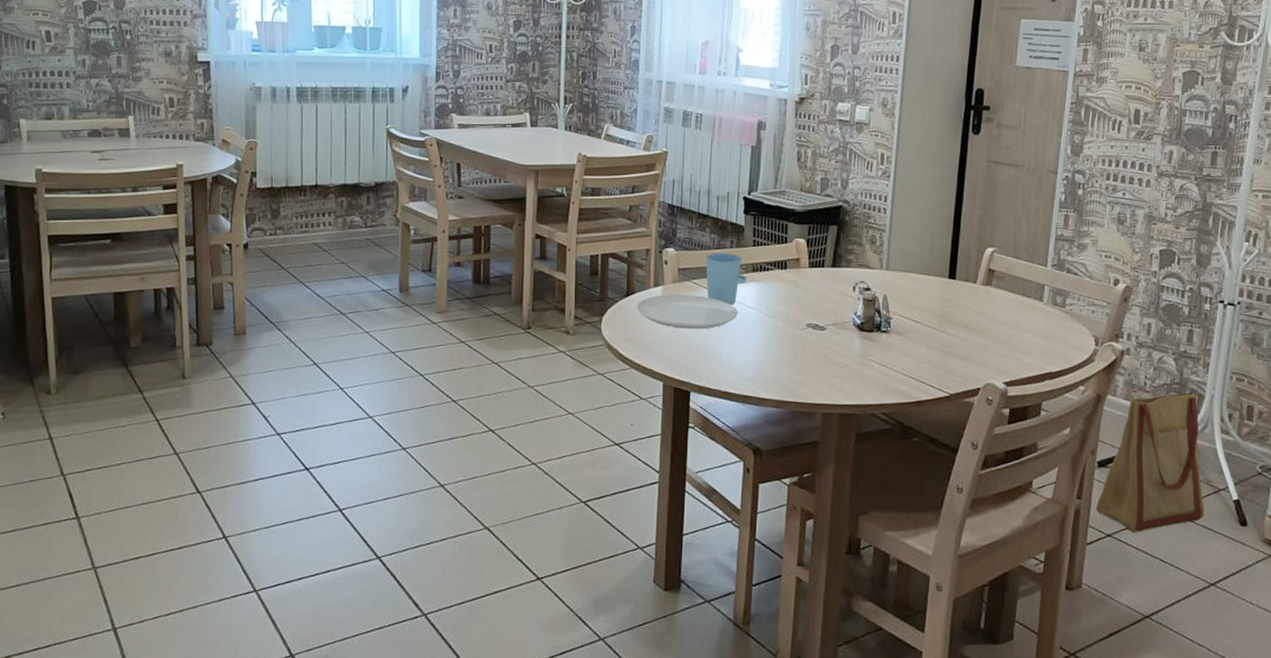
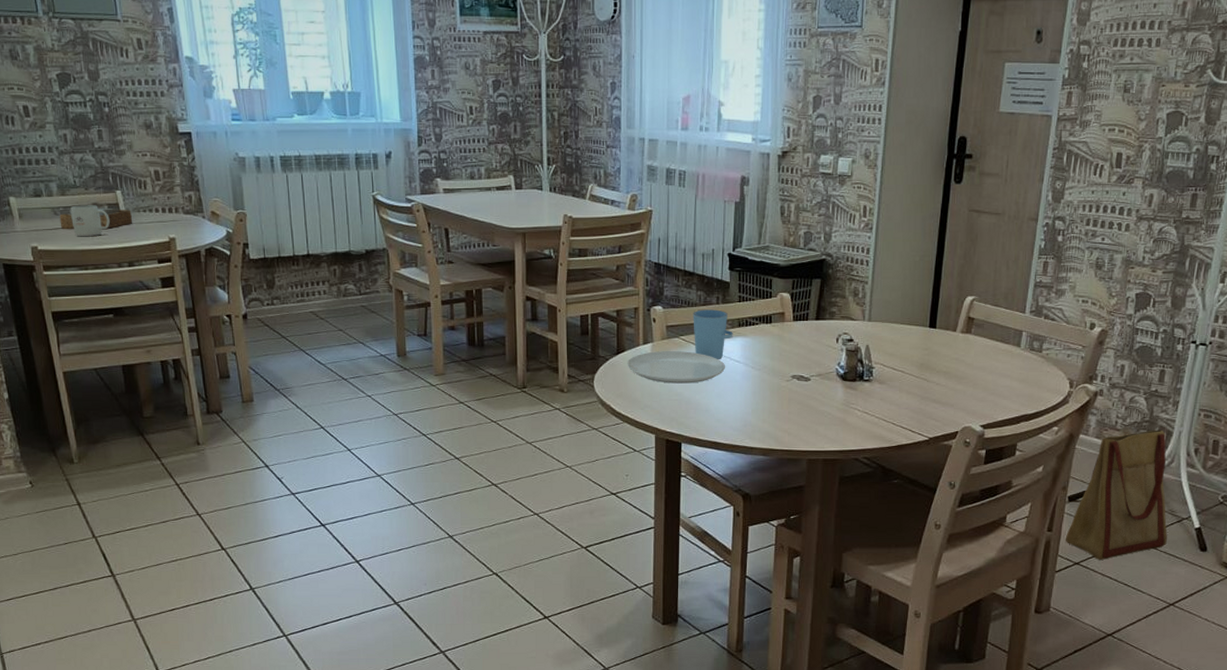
napkin holder: none [68,132,141,154] -> present [59,207,132,230]
mug: none [80,129,119,161] -> present [70,205,110,237]

